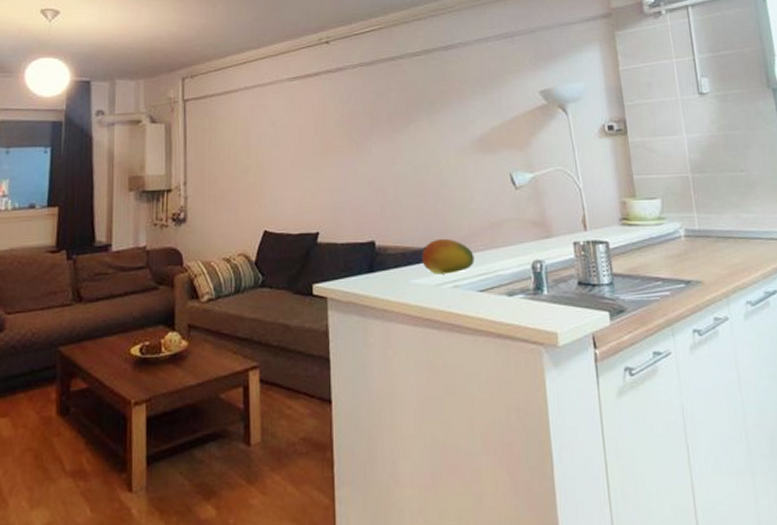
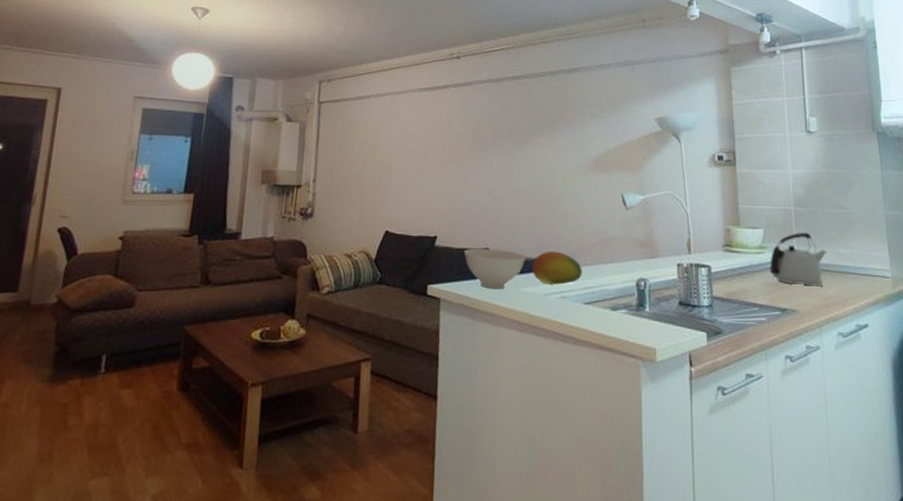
bowl: none [348,241,415,284] -> present [464,248,526,290]
kettle: none [670,200,729,255] -> present [770,233,827,287]

